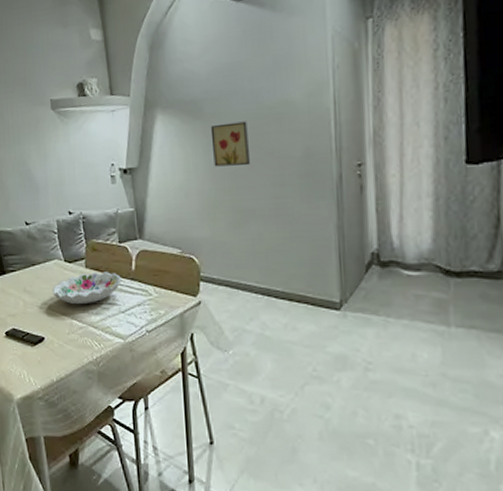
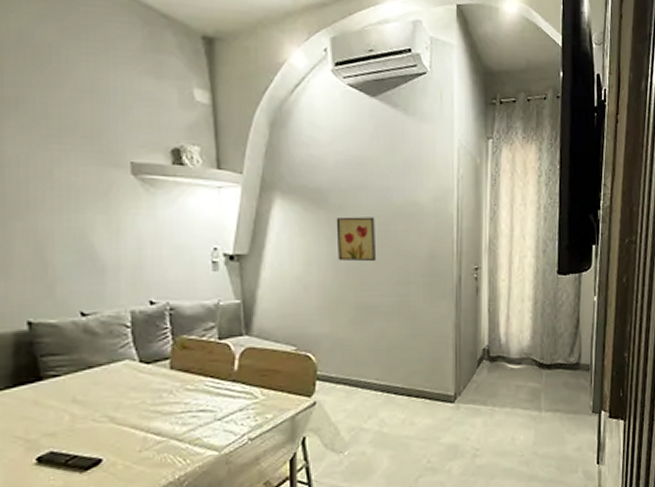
decorative bowl: present [52,272,123,305] -> none [118,373,221,415]

